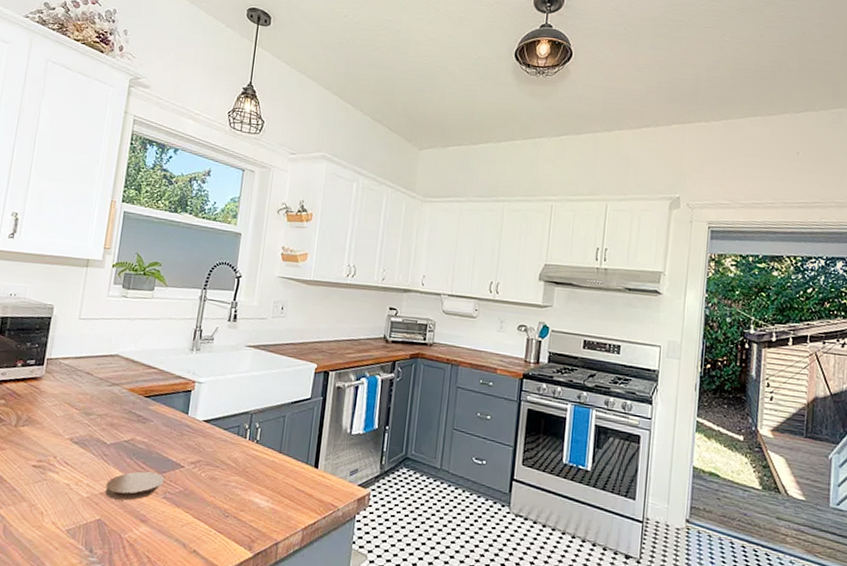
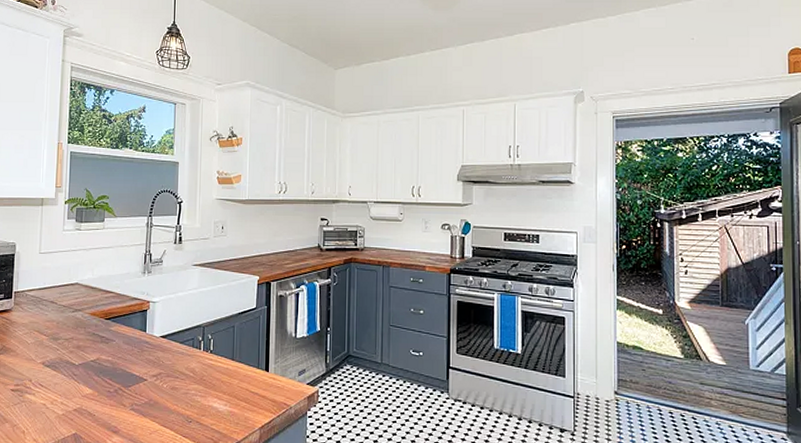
coaster: present [105,471,165,501] -> none [78,387,130,415]

